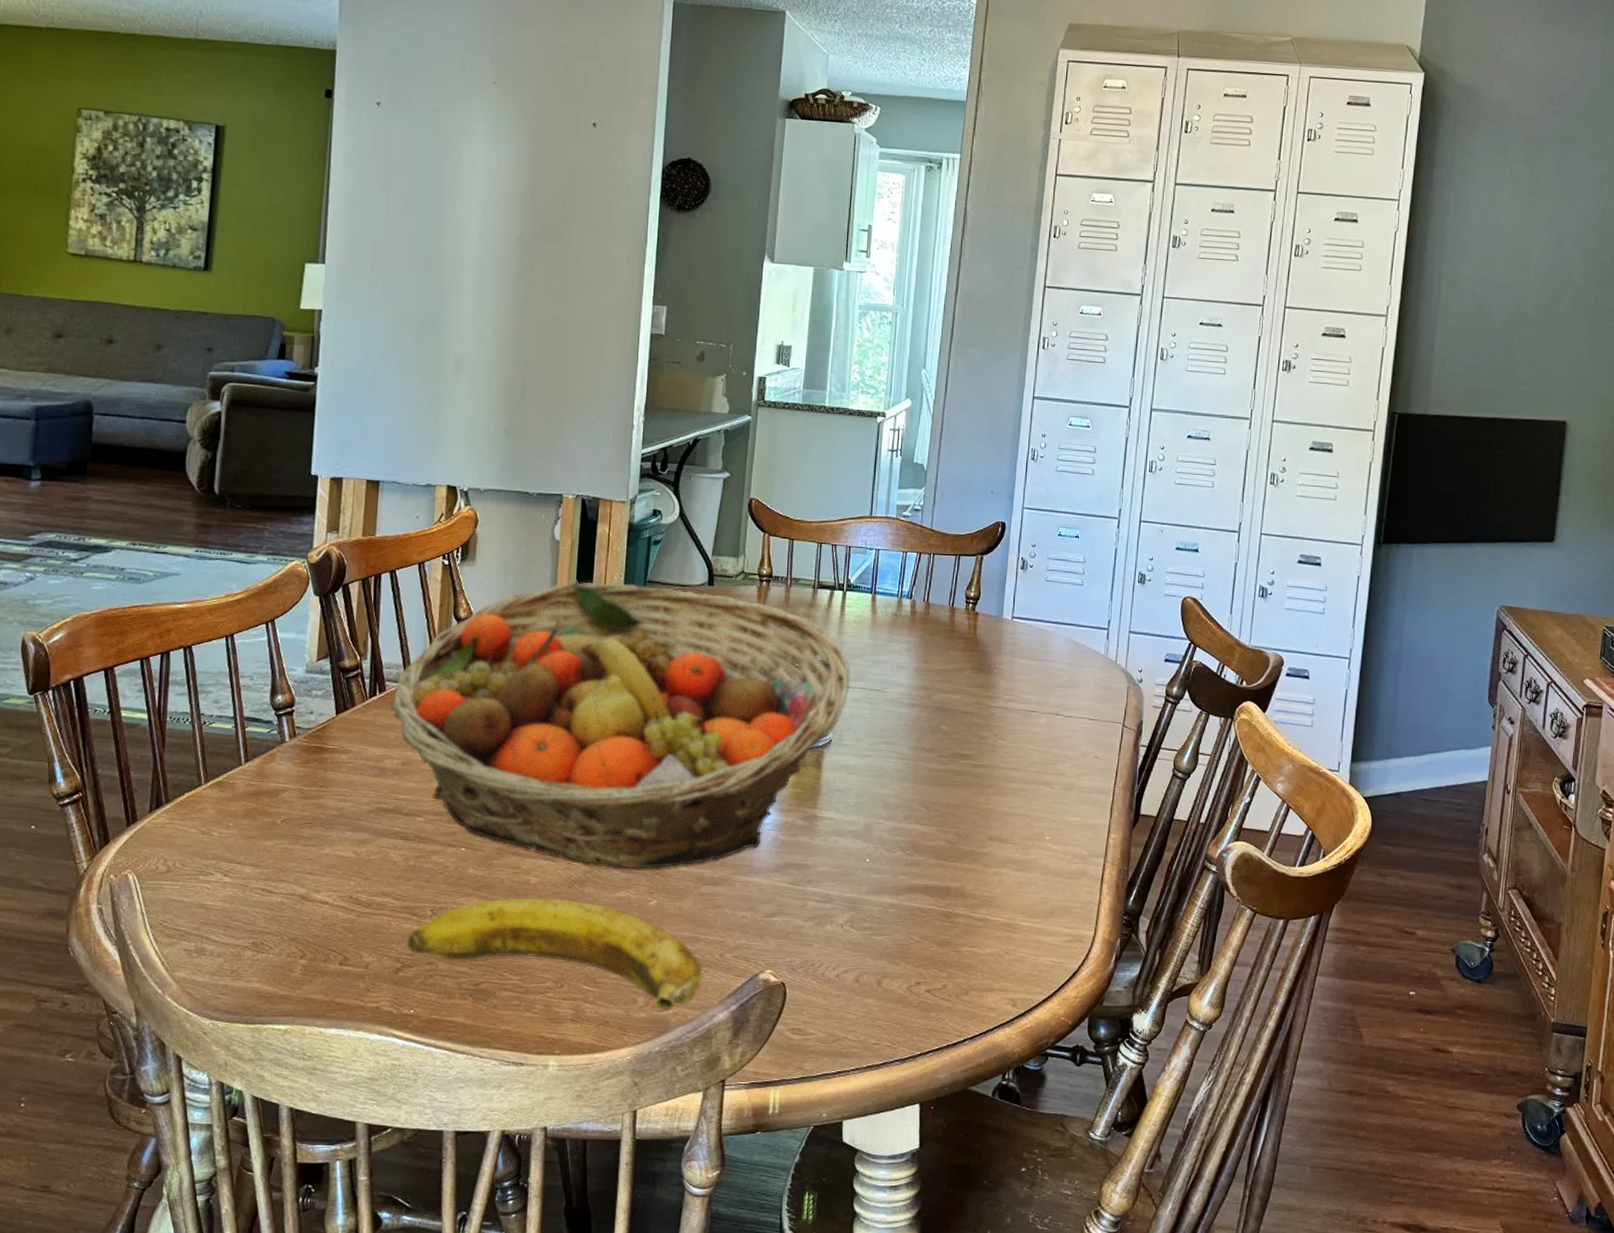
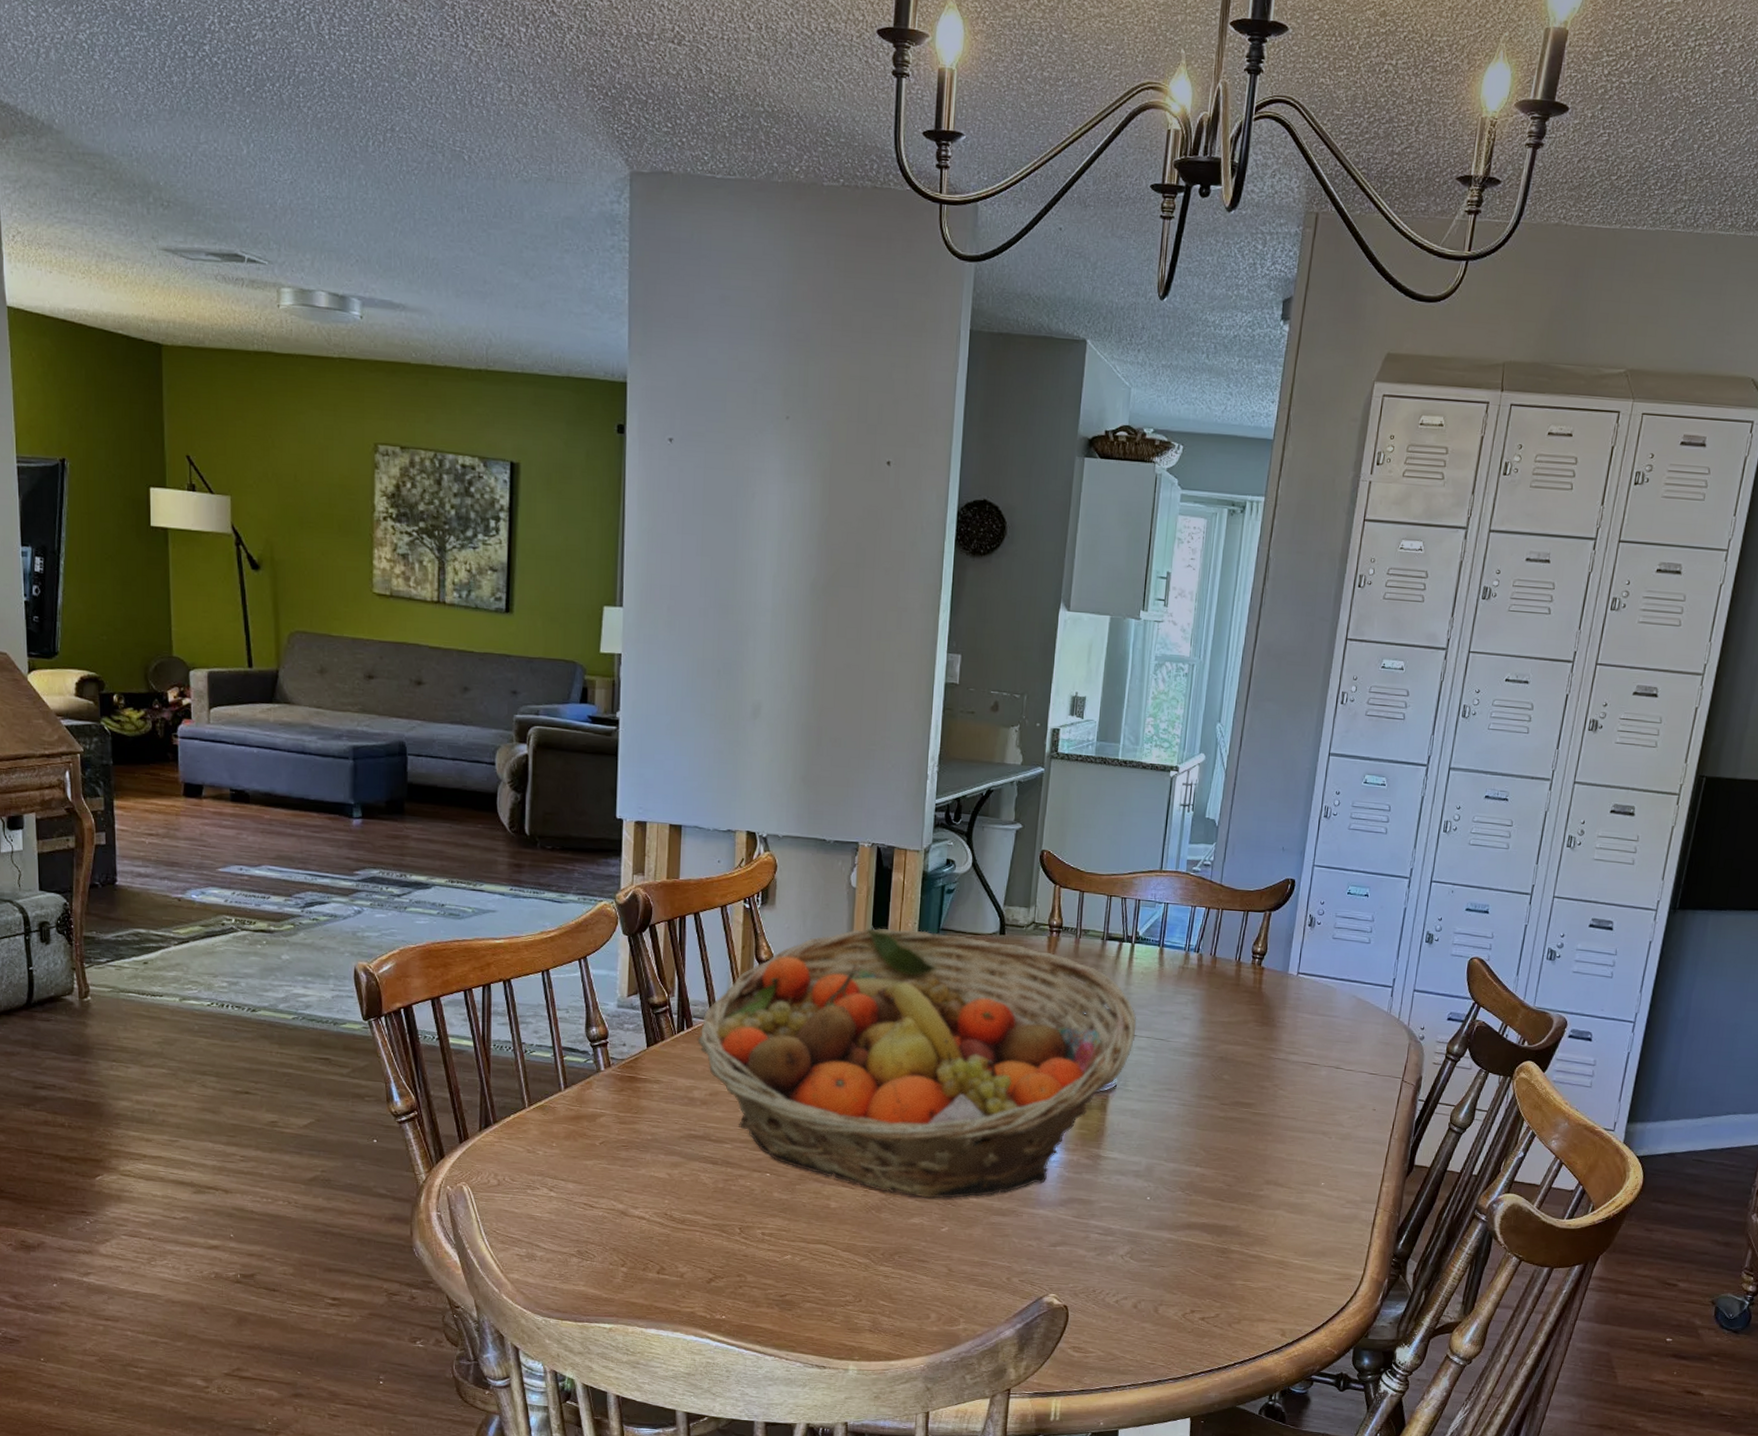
banana: present [407,898,703,1010] -> none [718,1220,991,1326]

